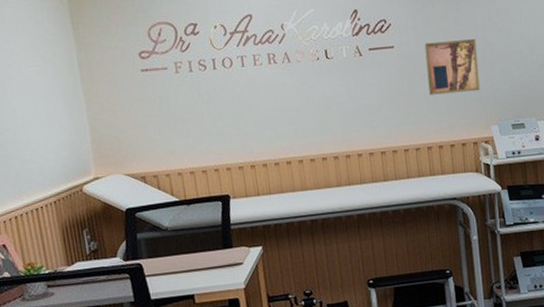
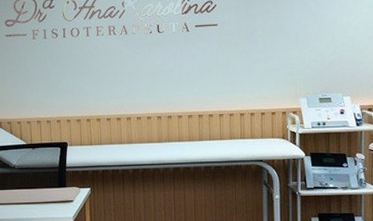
wall art: present [424,39,480,95] -> none [244,21,293,68]

